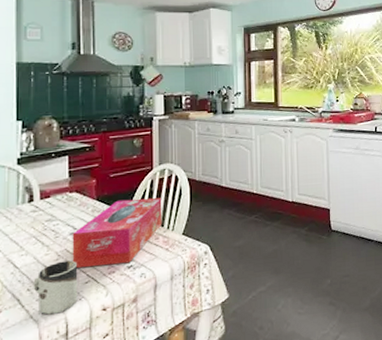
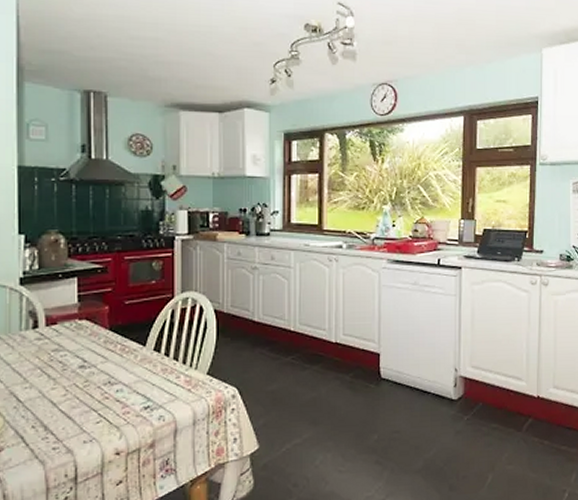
cup: present [33,260,78,315] -> none [38,396,88,456]
tissue box: present [72,198,162,269] -> none [82,330,184,406]

